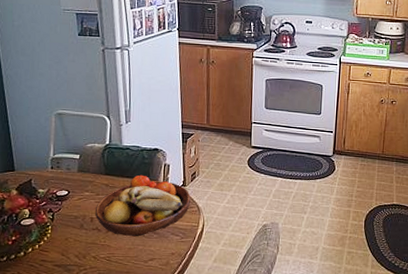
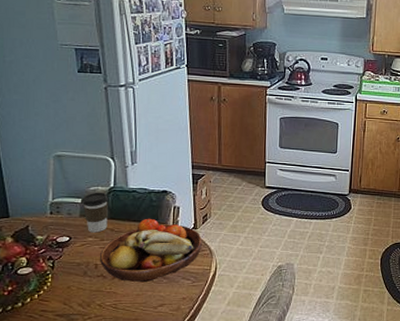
coffee cup: none [80,149,104,188] -> present [82,192,108,233]

